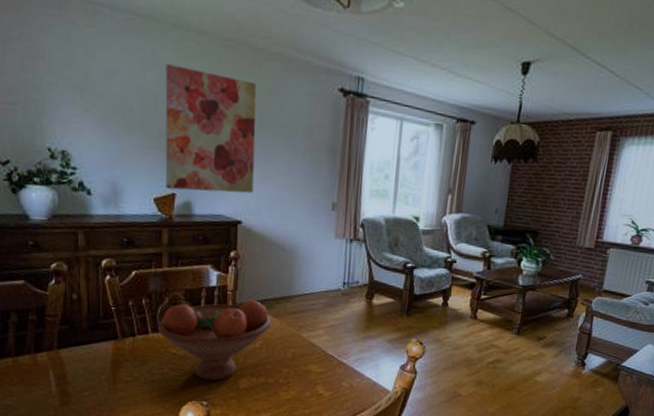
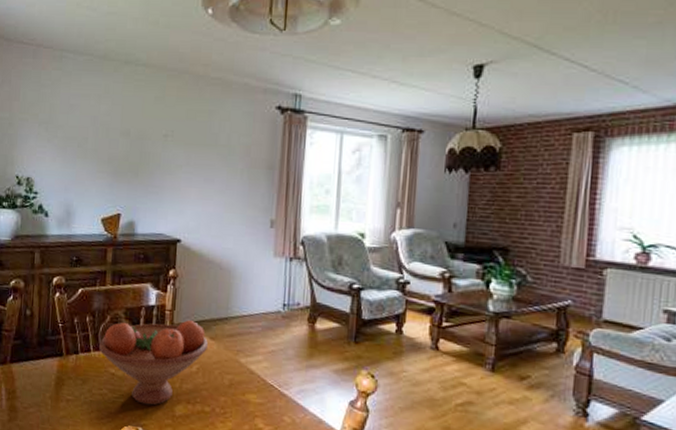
wall art: present [165,64,257,193] -> none [112,96,197,212]

